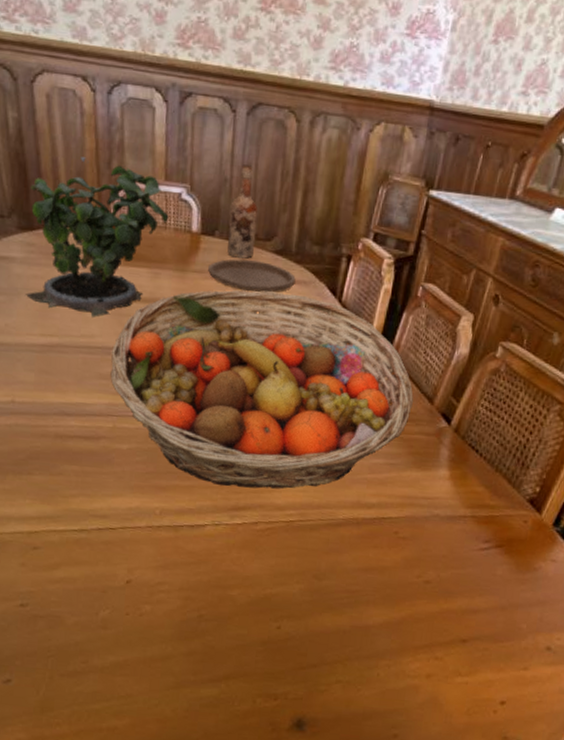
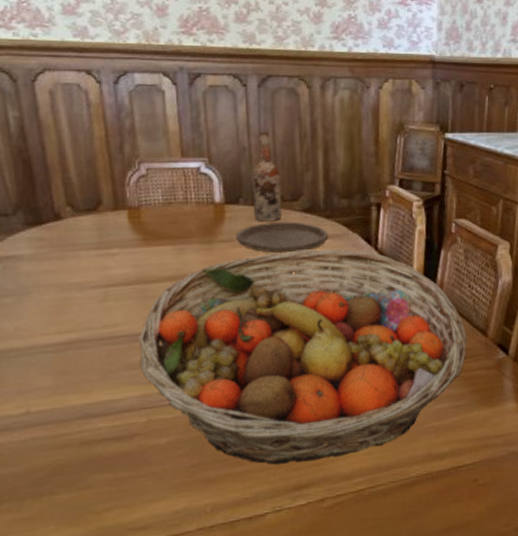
potted plant: present [26,157,169,317] -> none [36,145,189,305]

